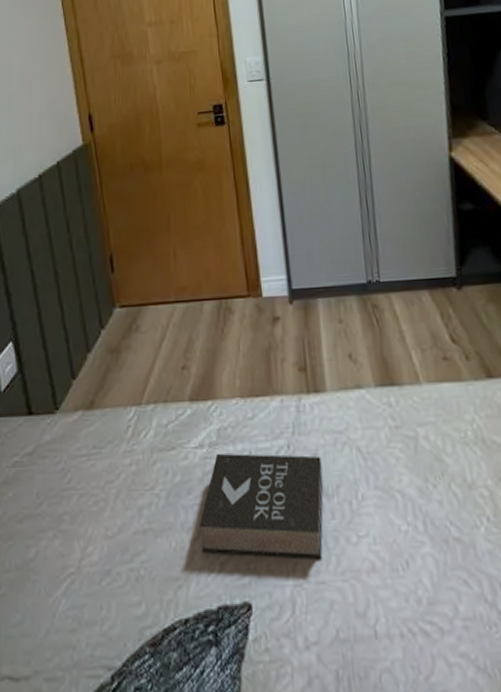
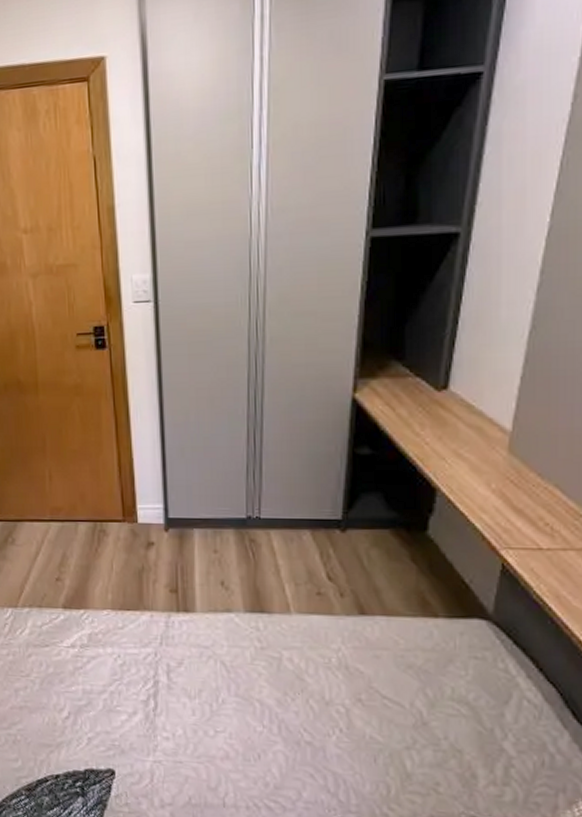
book: present [198,453,324,560] -> none [69,654,187,745]

